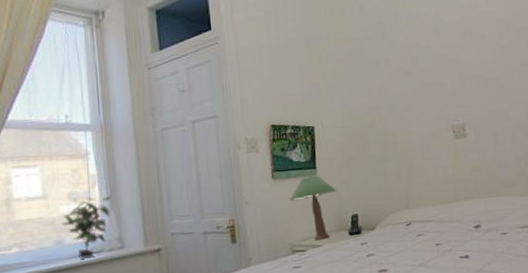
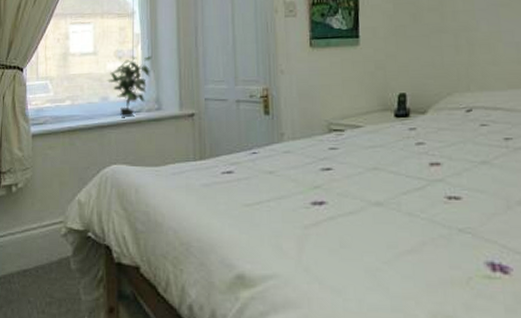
table lamp: present [290,175,338,241] -> none [329,45,383,120]

